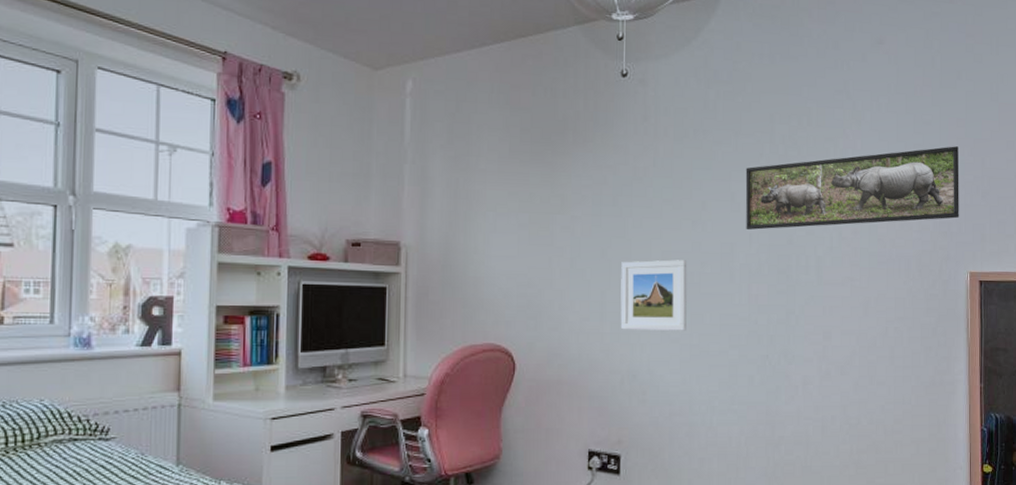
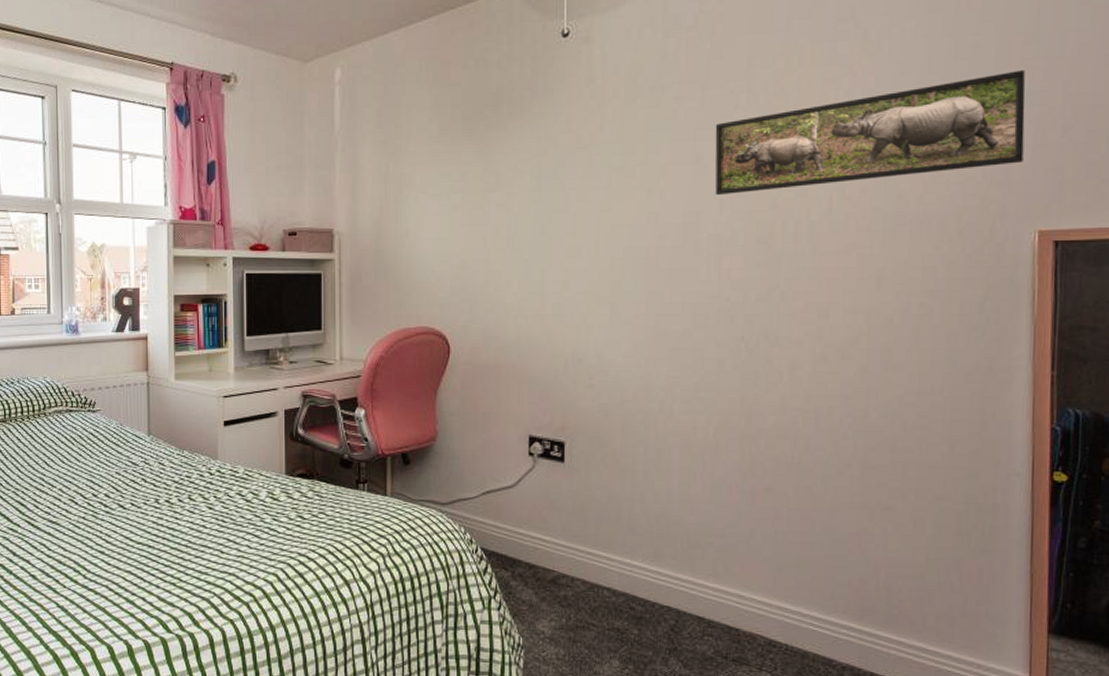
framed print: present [620,260,687,331] -> none [563,233,642,311]

